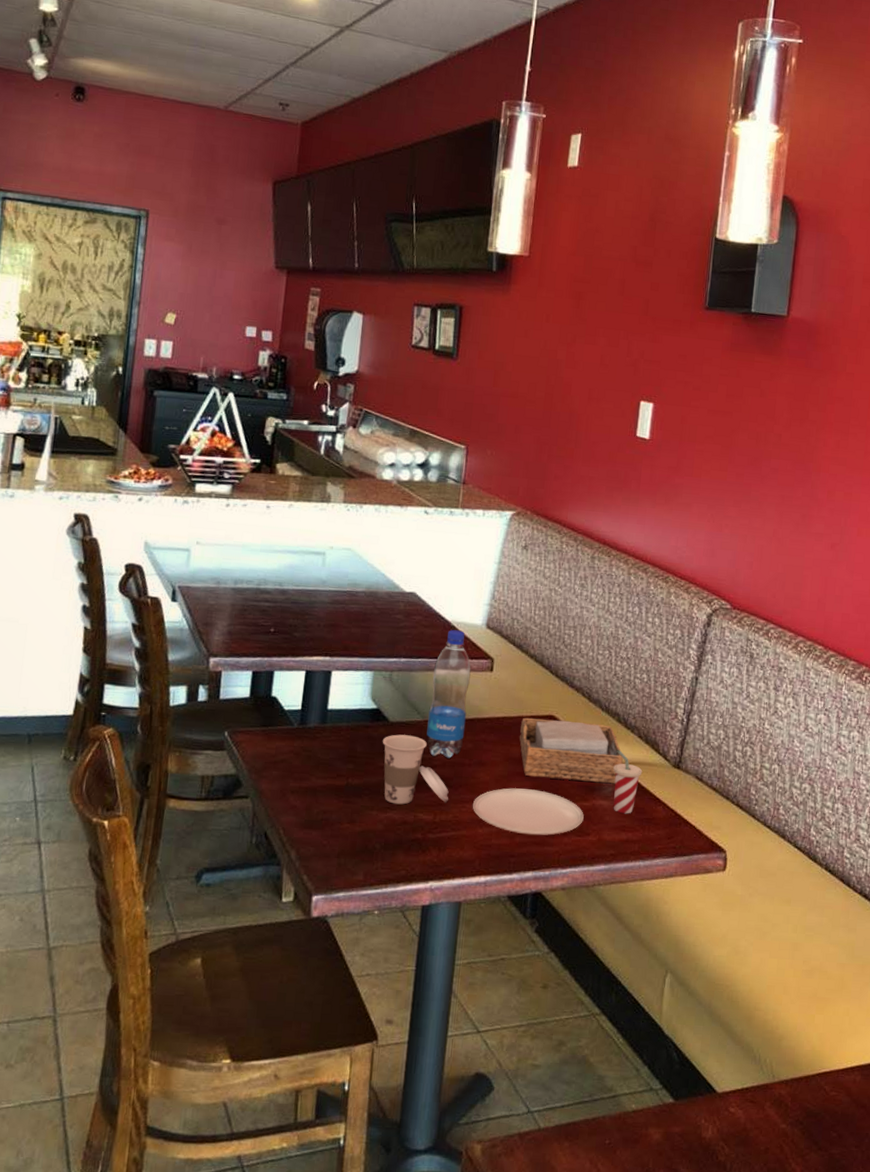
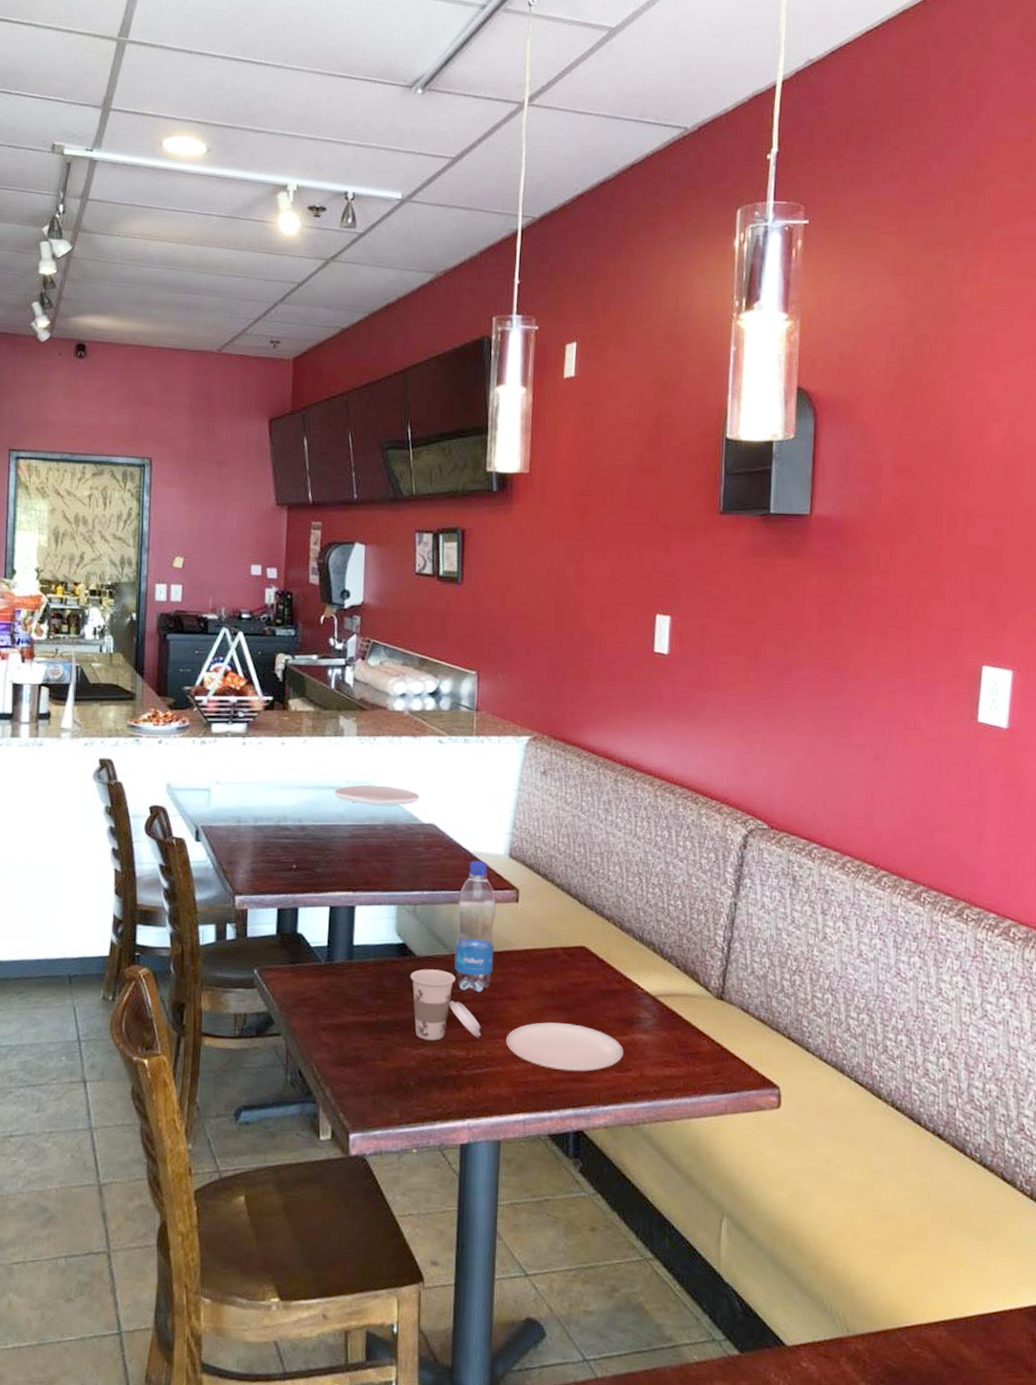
plate: none [317,551,402,574] -> present [334,784,420,807]
napkin holder: present [519,717,623,784] -> none [551,949,661,1017]
beverage cup: present [613,749,643,814] -> none [652,980,683,1049]

